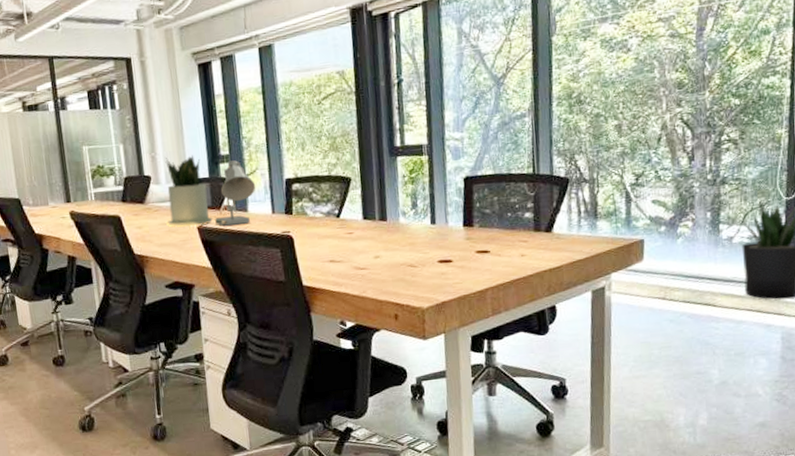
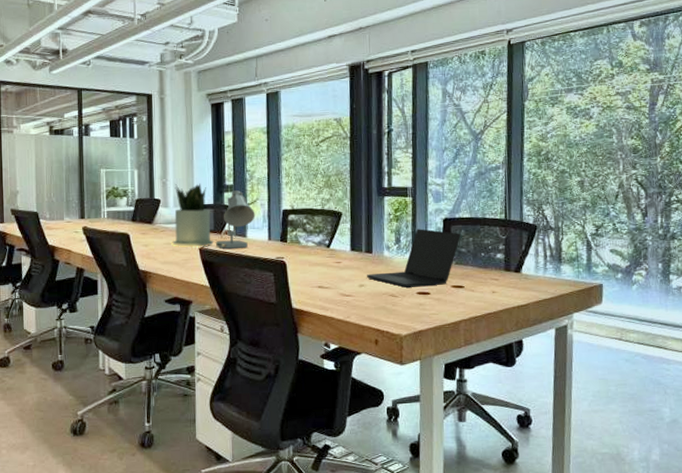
laptop: none [382,190,484,256] -> present [367,229,461,288]

